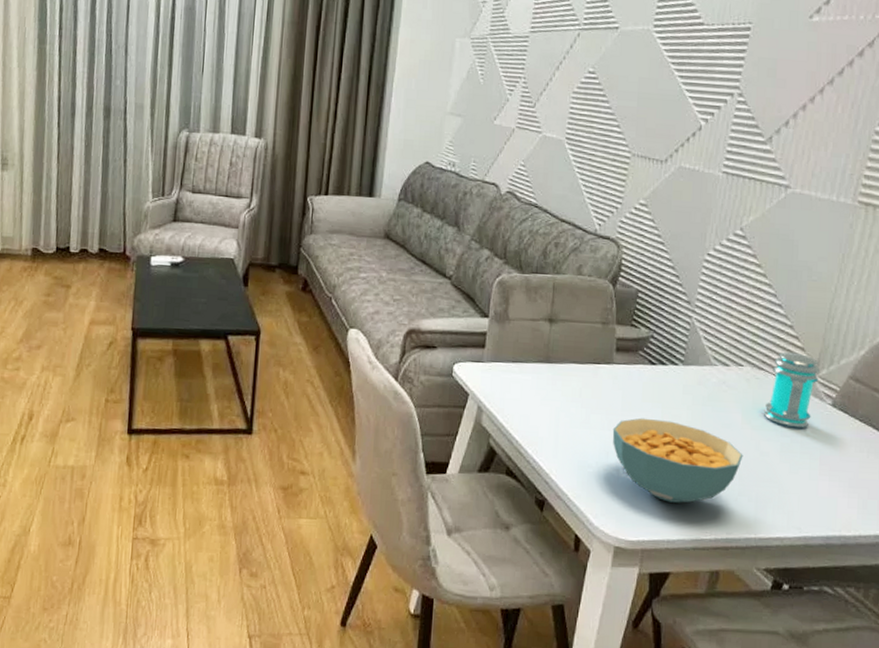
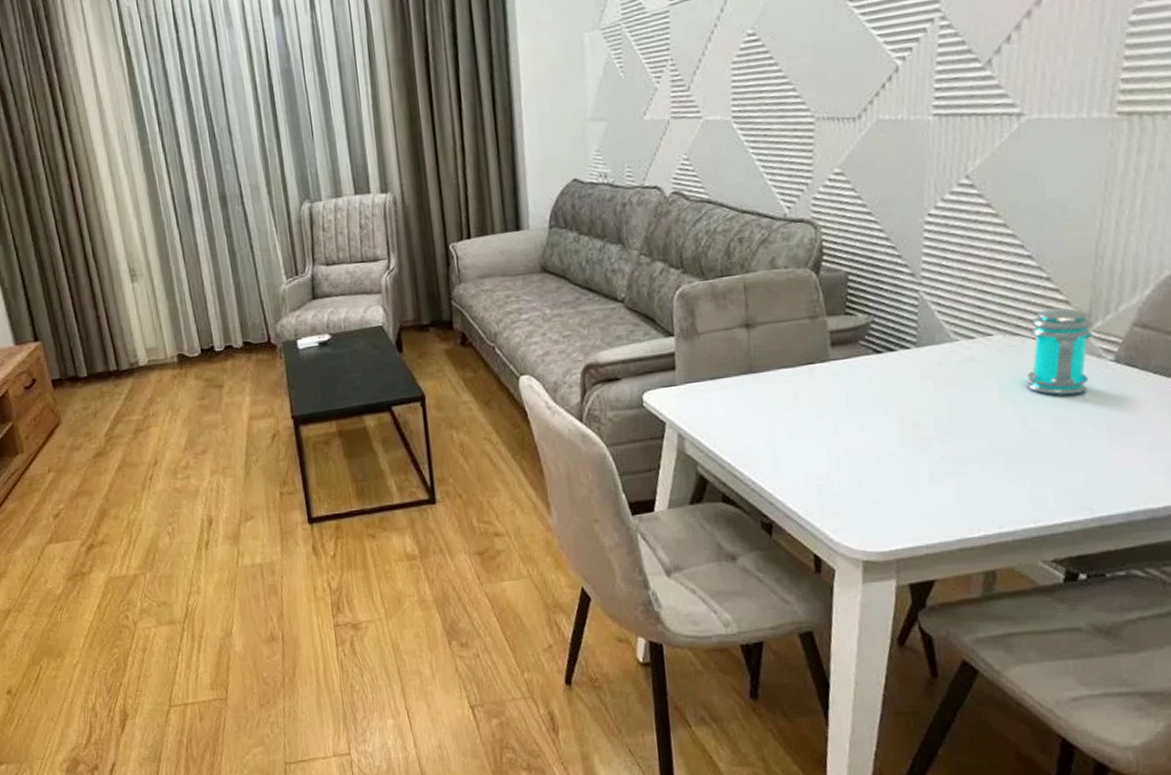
cereal bowl: present [612,417,743,503] -> none [840,412,1008,504]

